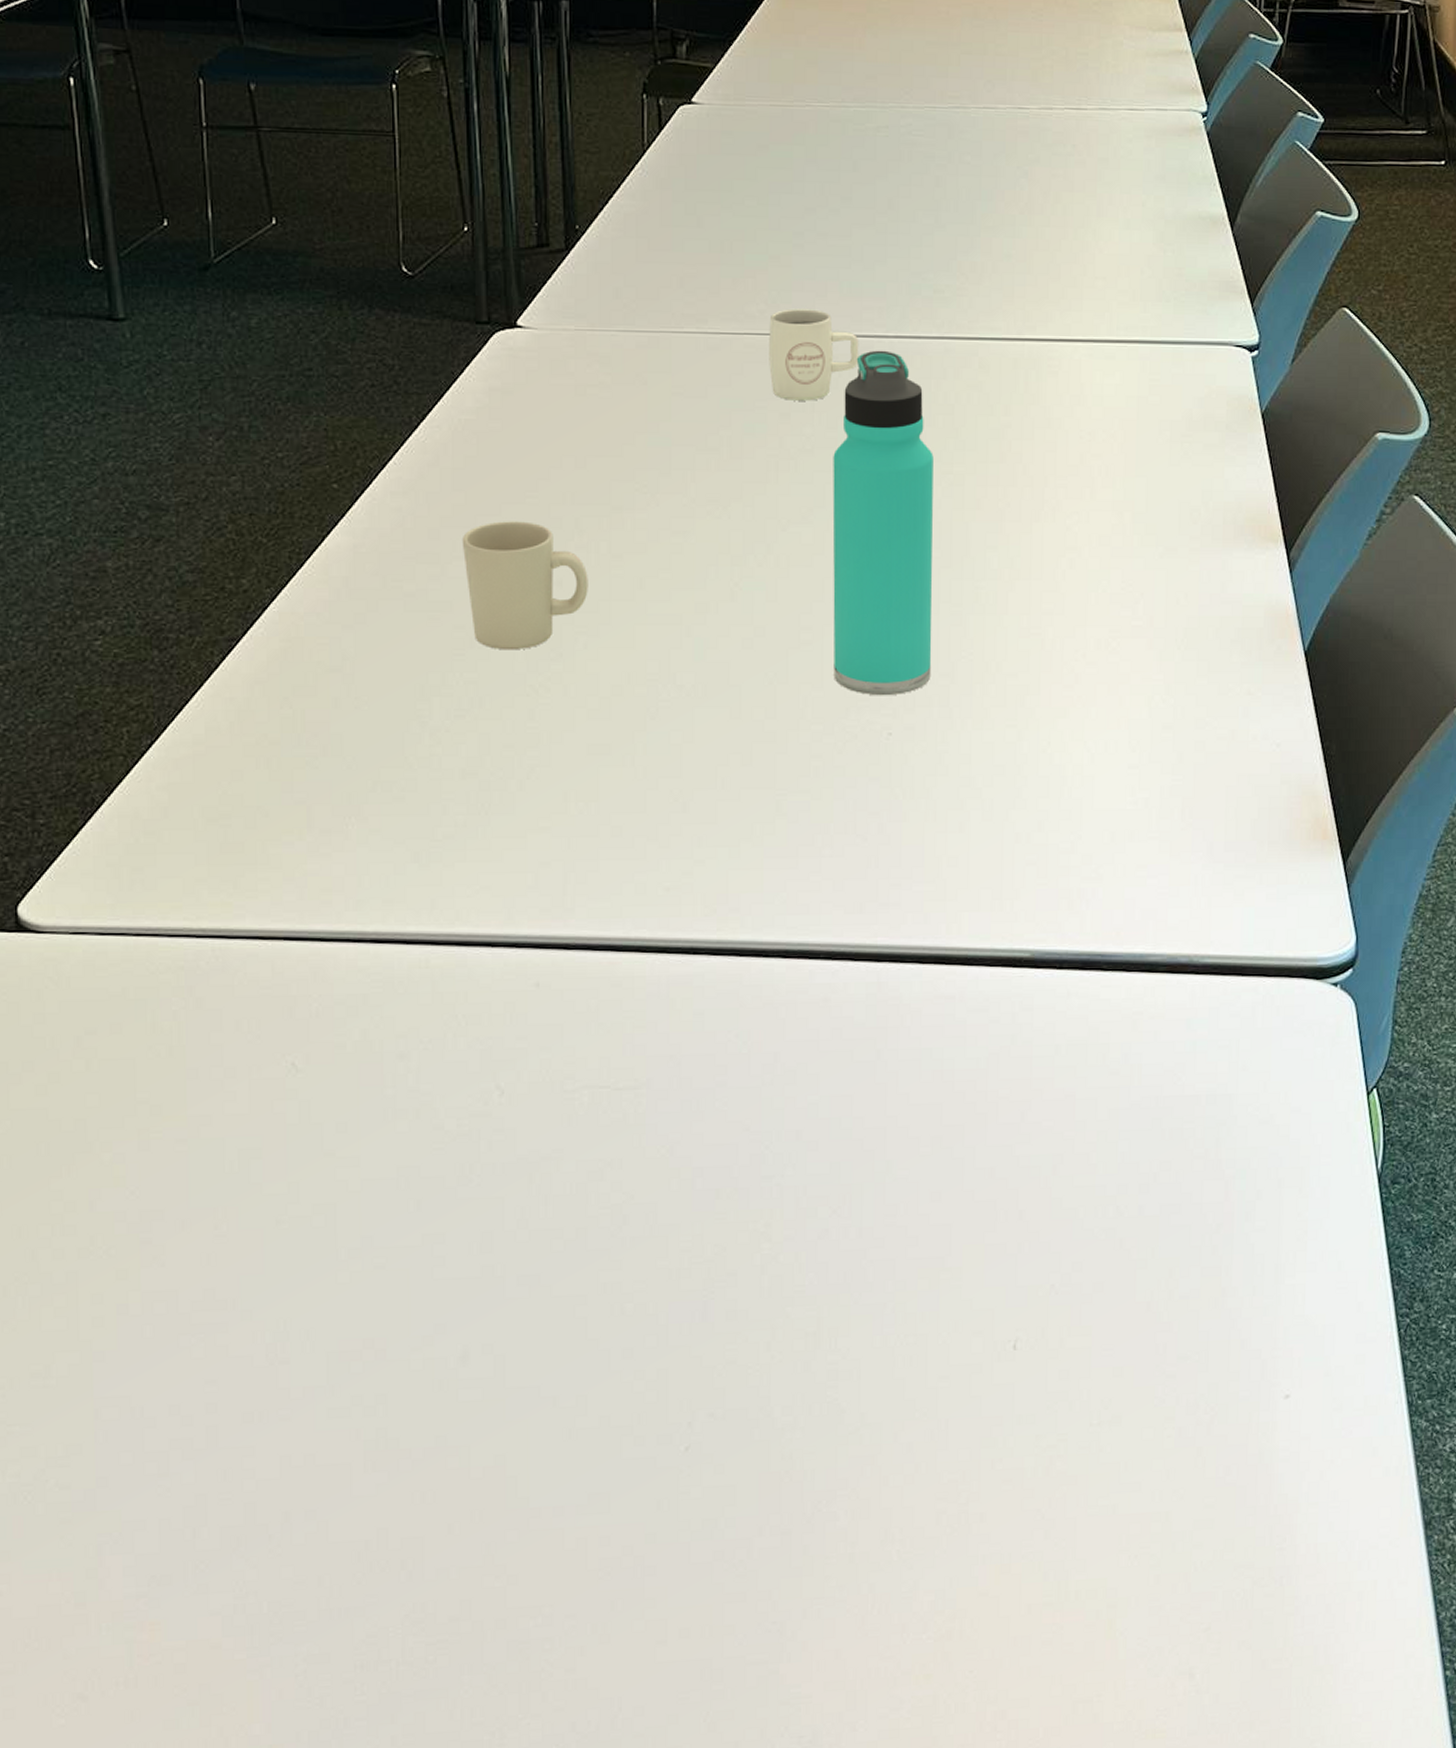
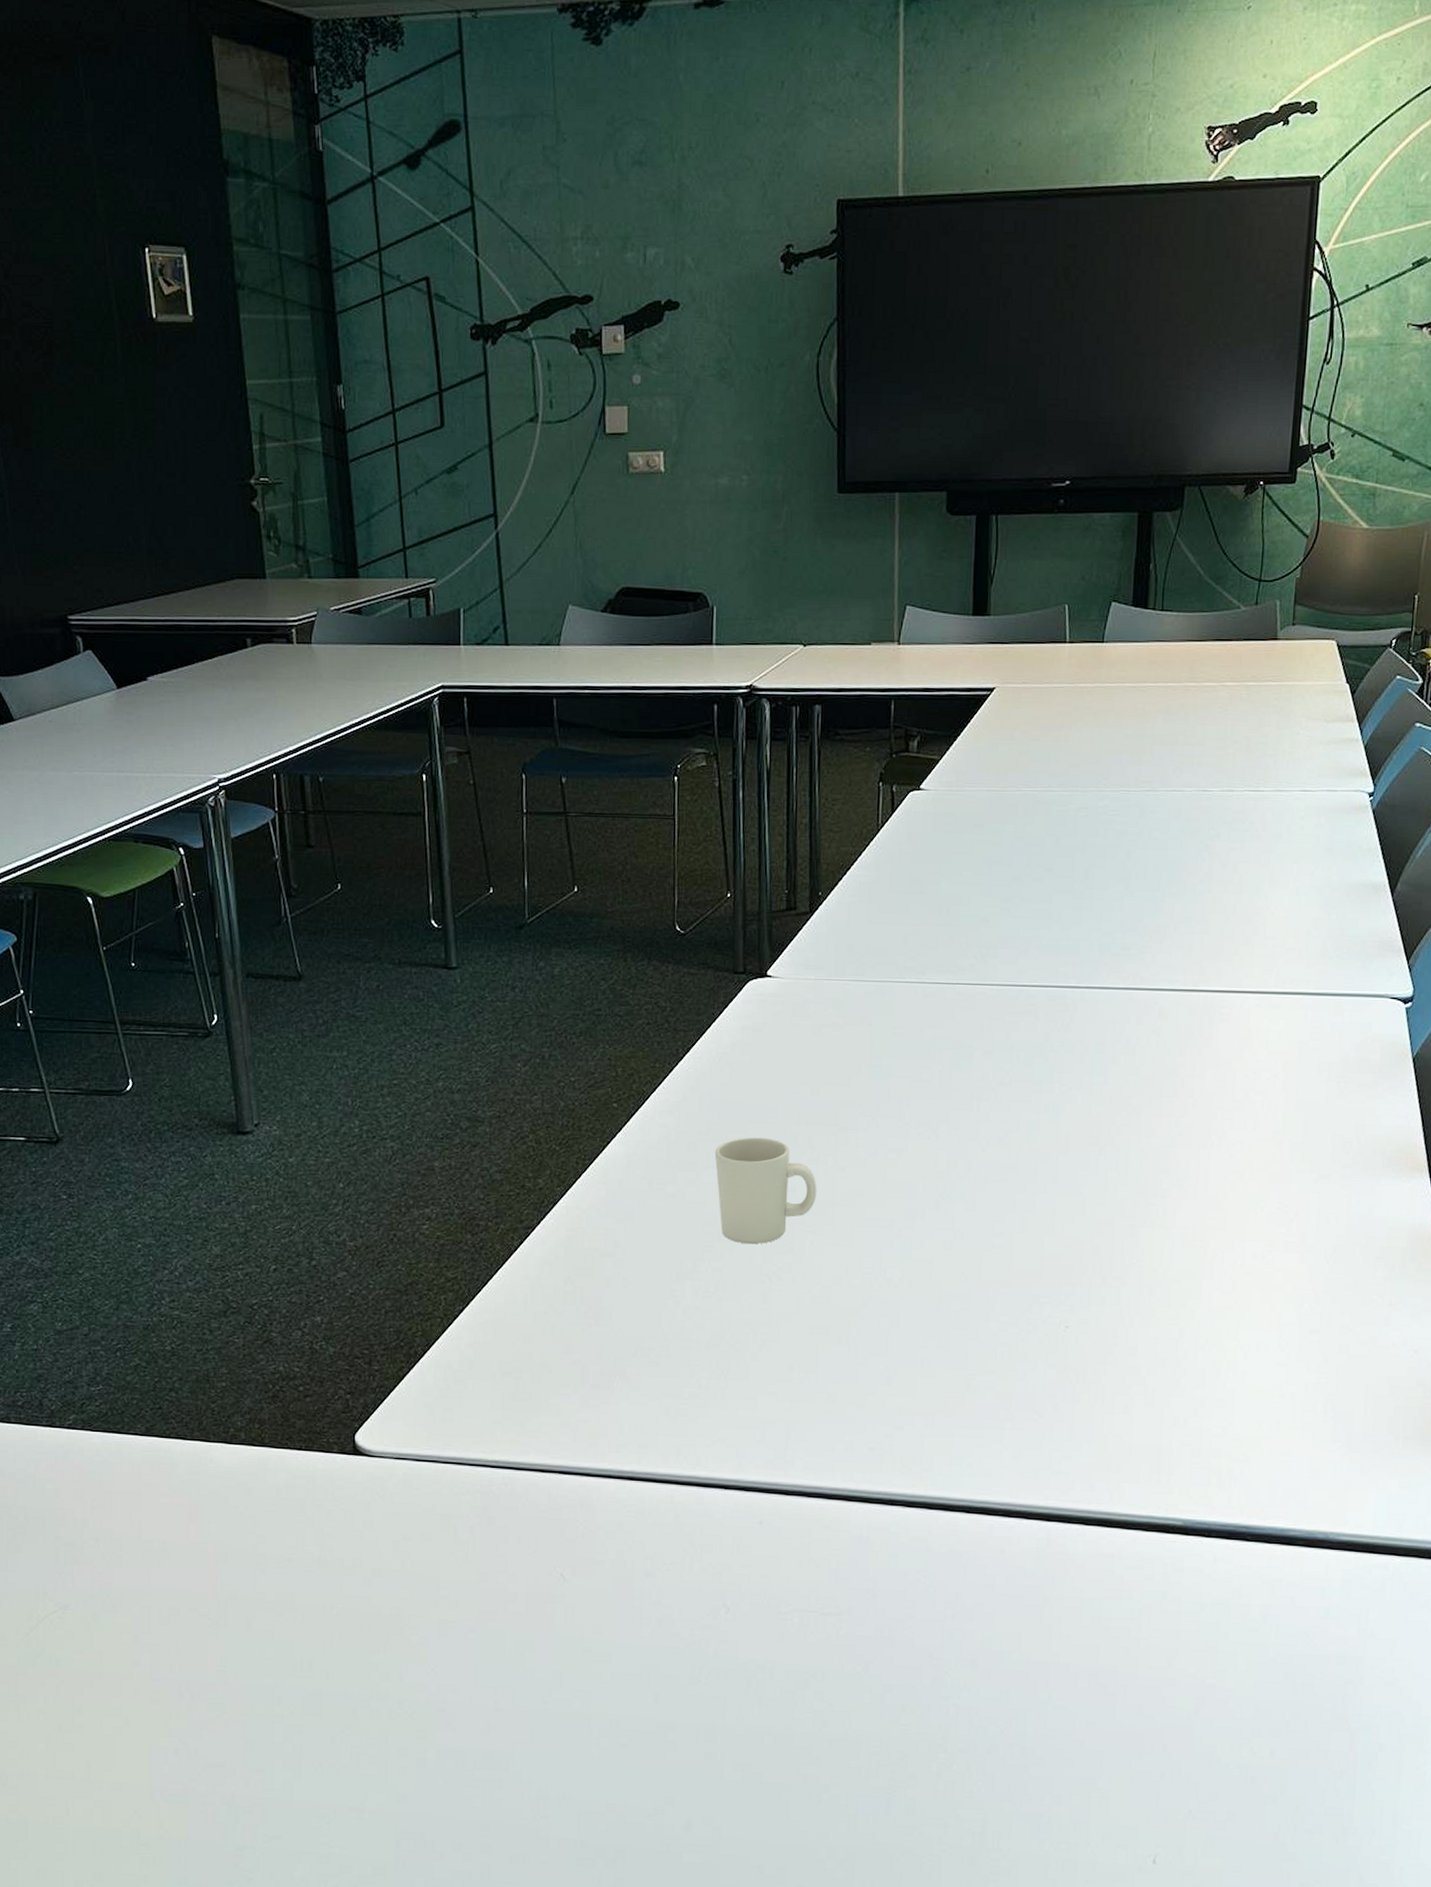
mug: present [769,309,859,401] -> none [976,963,1055,1041]
thermos bottle: present [832,350,934,696] -> none [1020,998,1115,1294]

